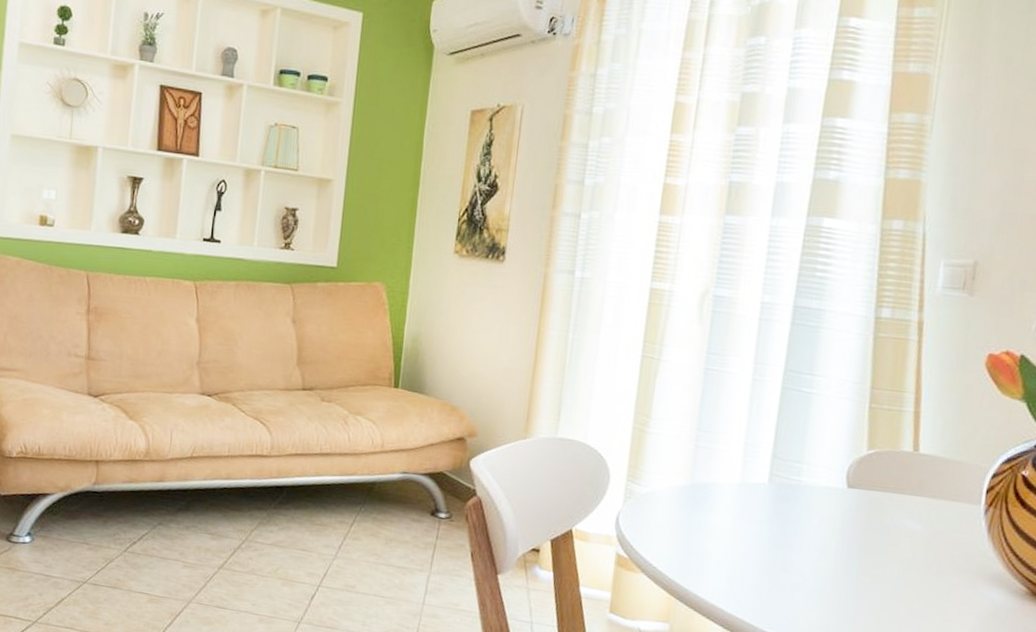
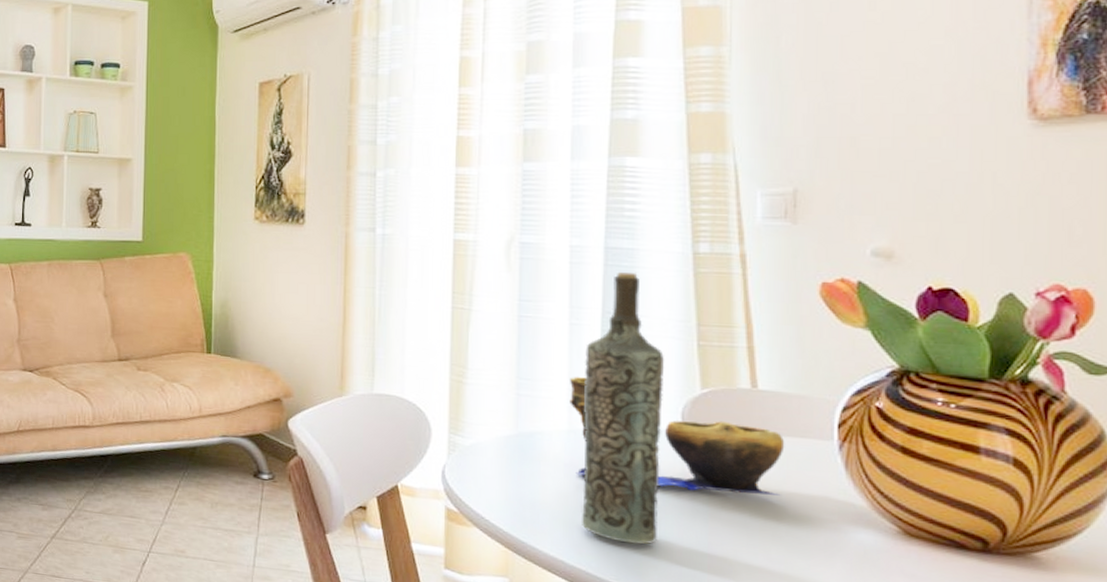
bottle: none [742,330,838,597] -> present [580,271,665,545]
decorative bowl: none [743,431,938,555] -> present [570,376,785,496]

